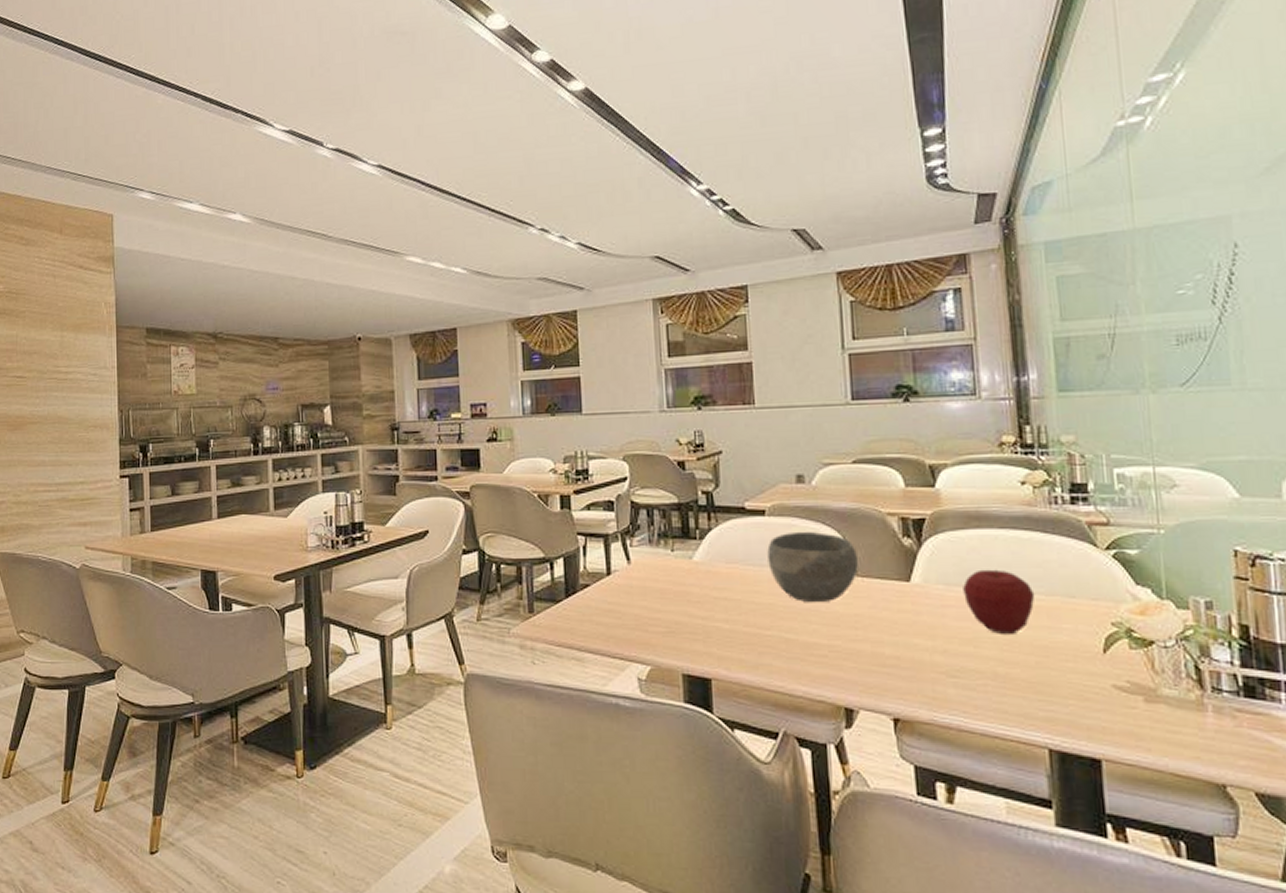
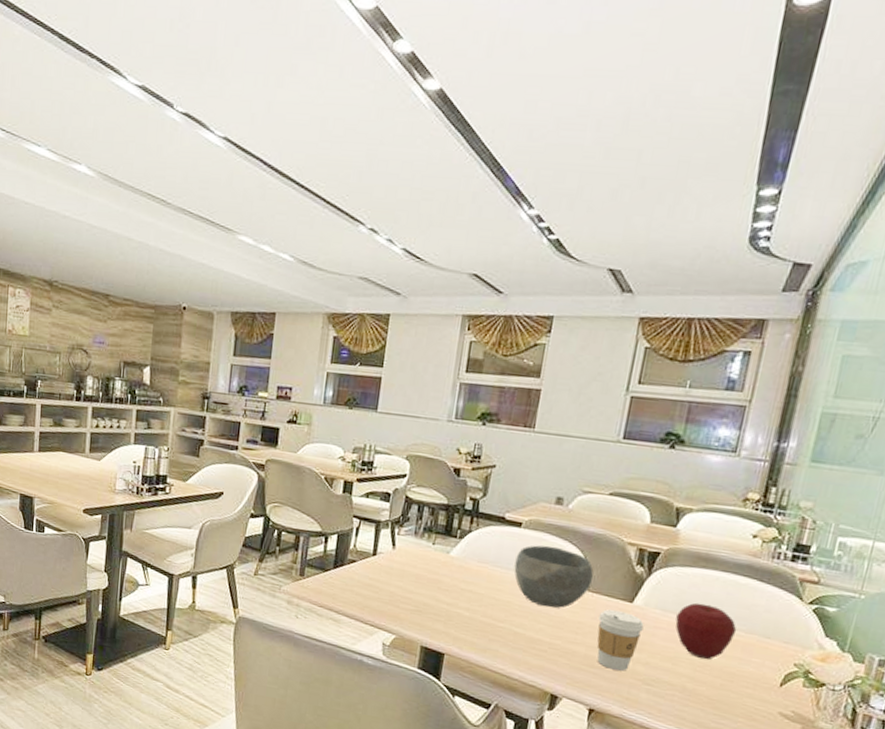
coffee cup: none [876,594,930,665] -> present [596,609,644,671]

